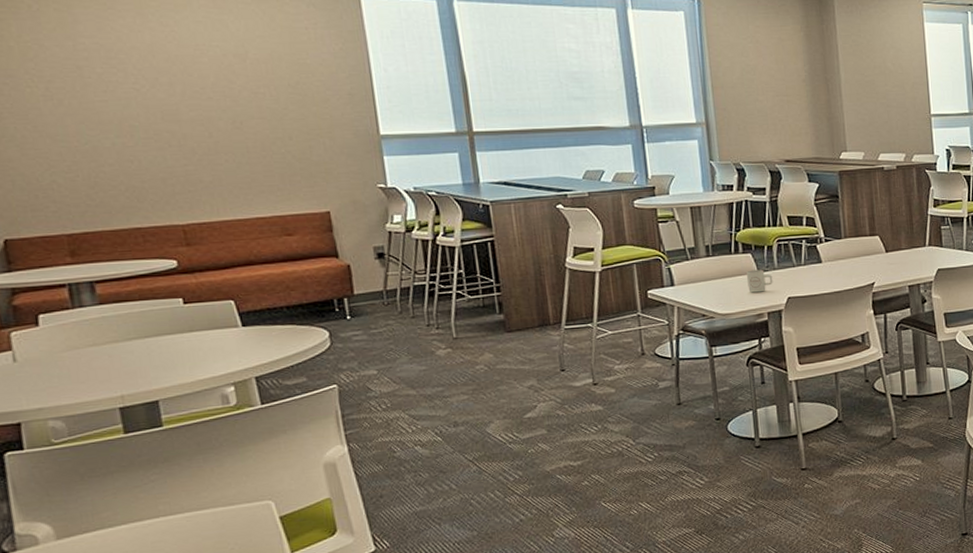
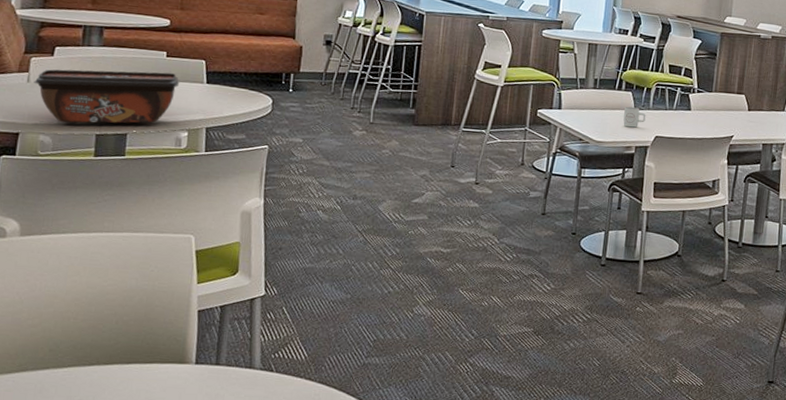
food container: none [22,321,209,402] -> present [34,69,180,124]

